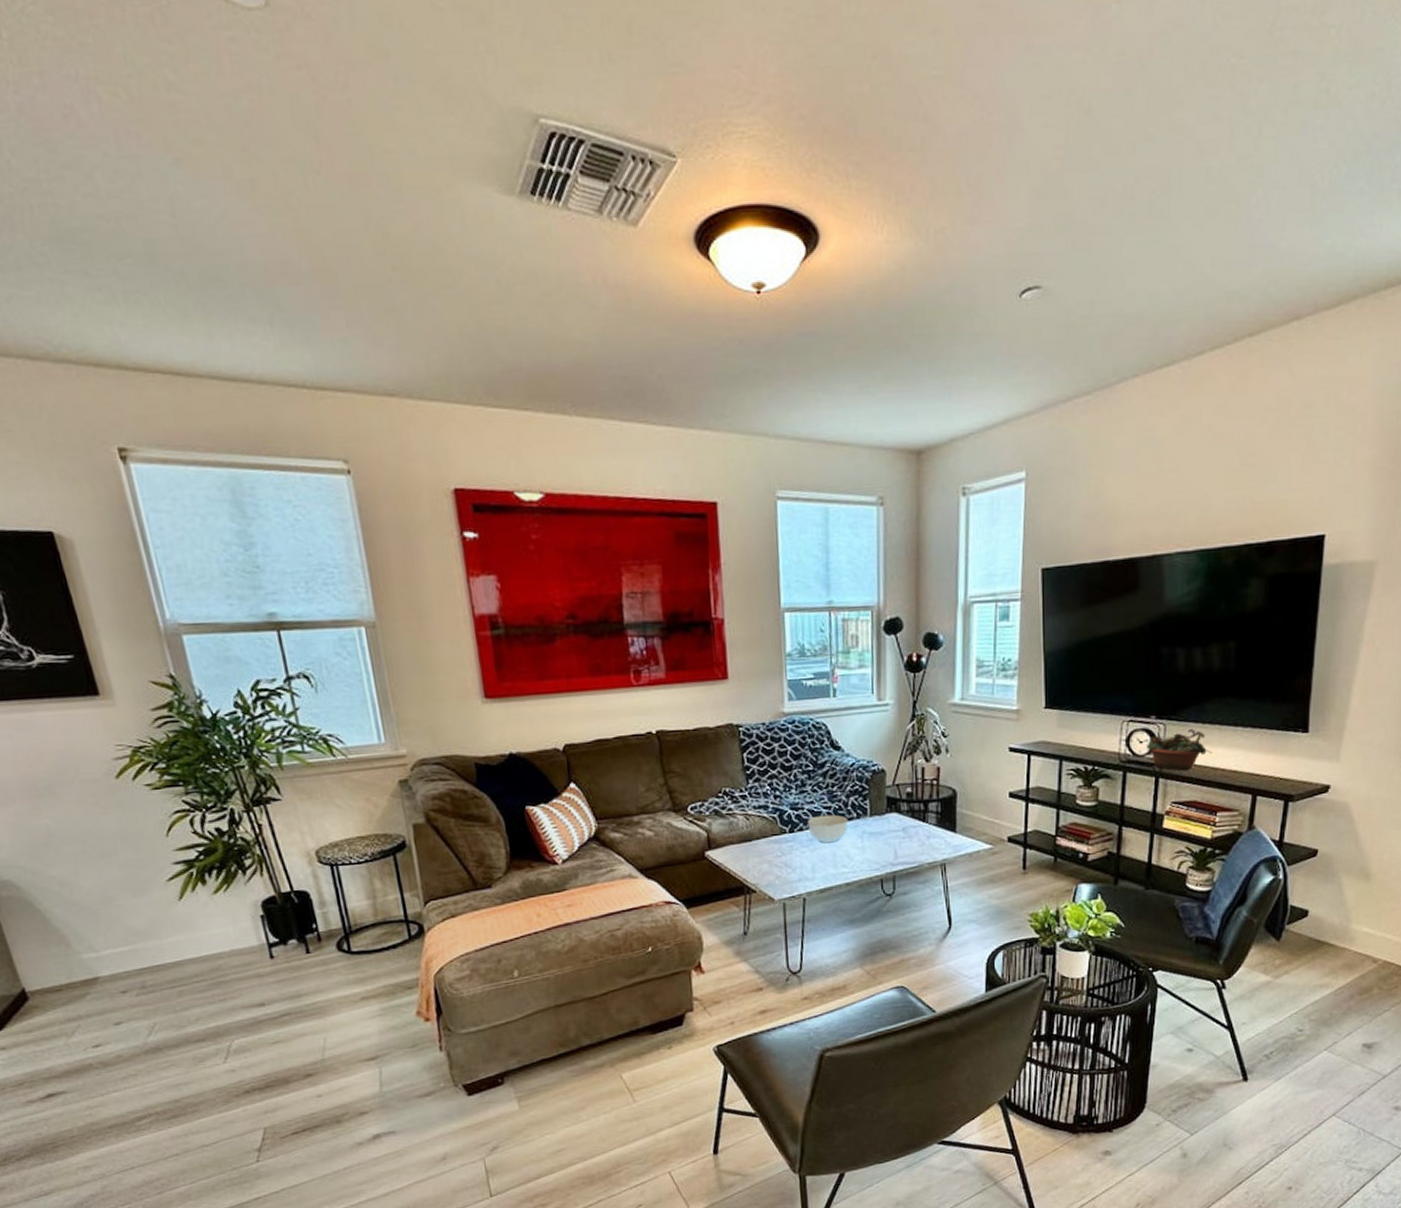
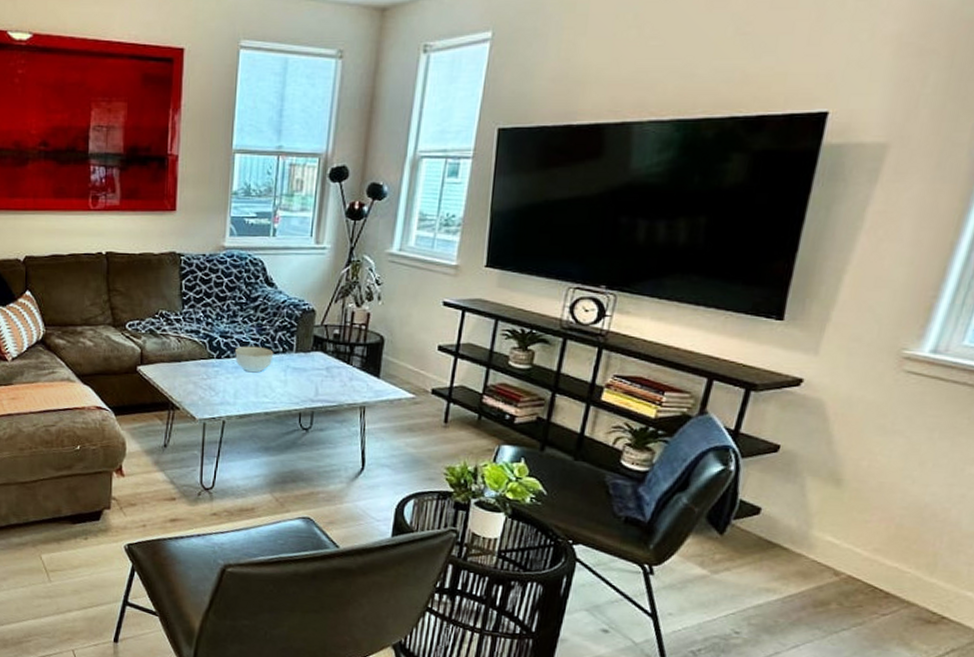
succulent planter: present [1147,728,1212,770] -> none [592,302,667,344]

